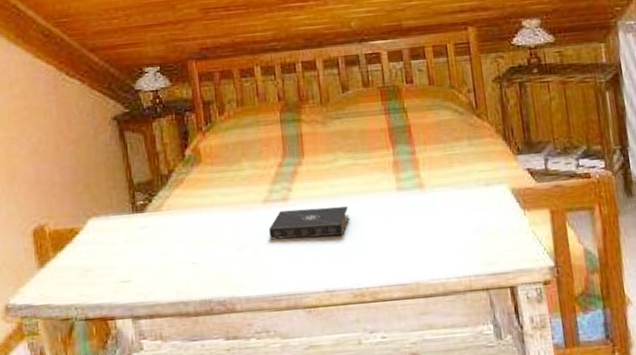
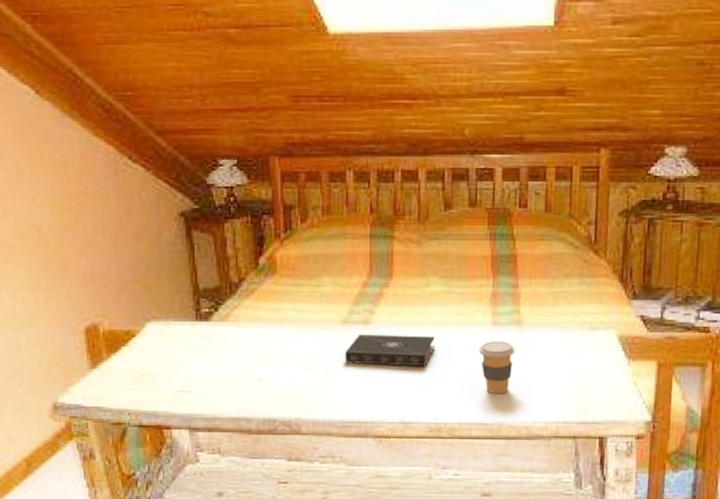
coffee cup: none [388,204,422,255] -> present [479,341,515,394]

